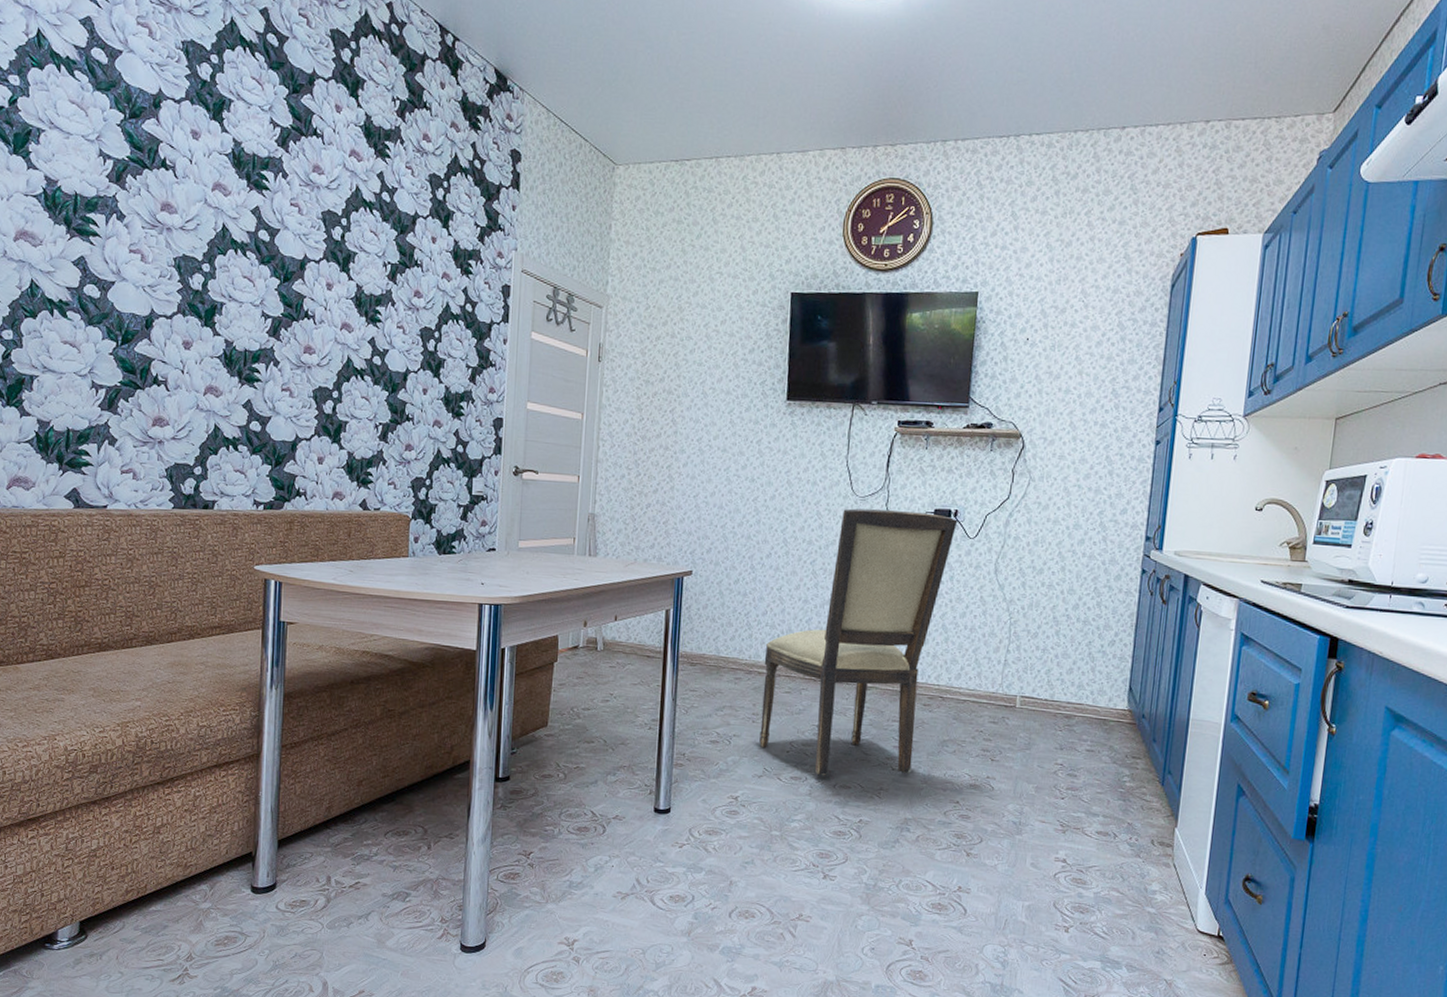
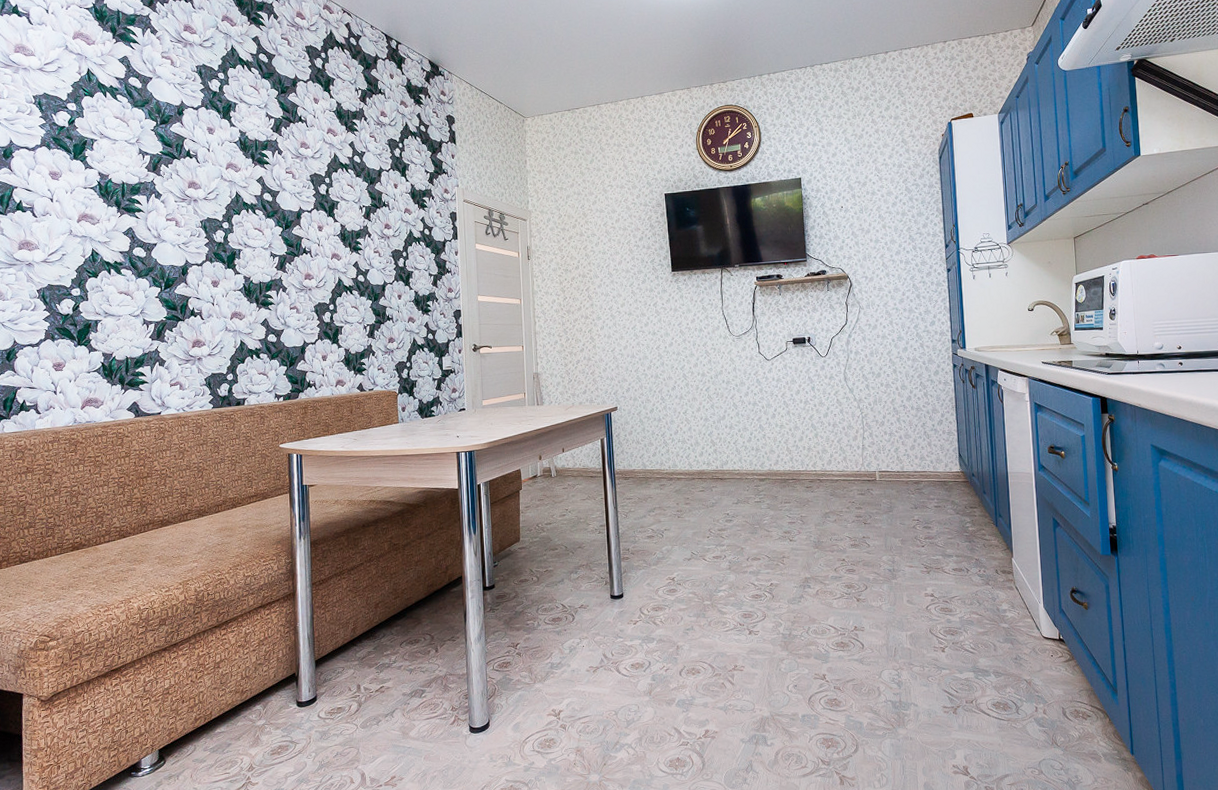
dining chair: present [759,508,958,776] -> none [680,342,811,553]

